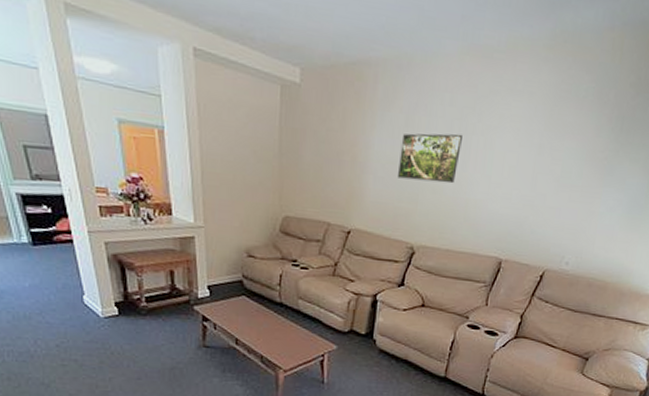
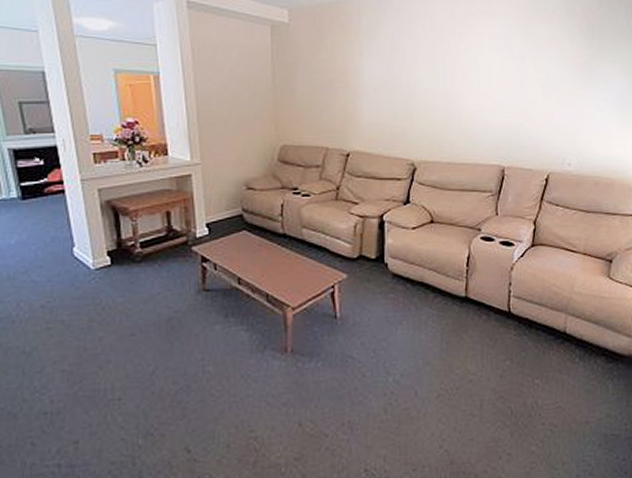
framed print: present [398,133,462,184] -> none [390,53,447,99]

